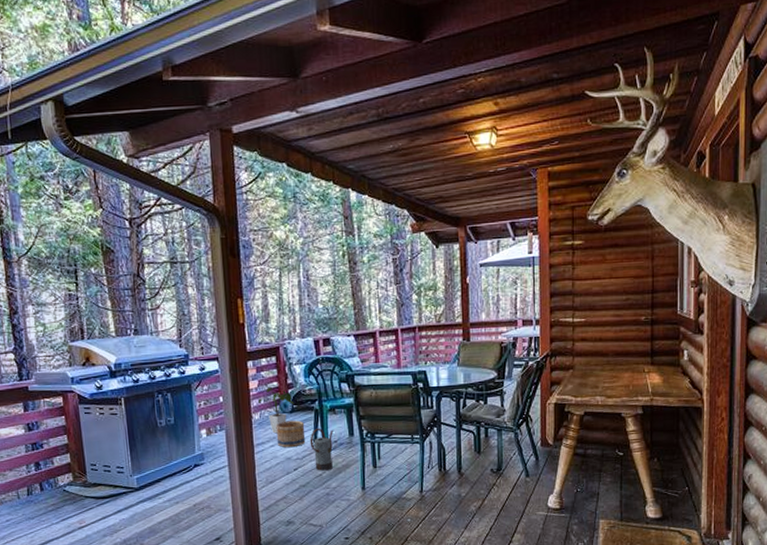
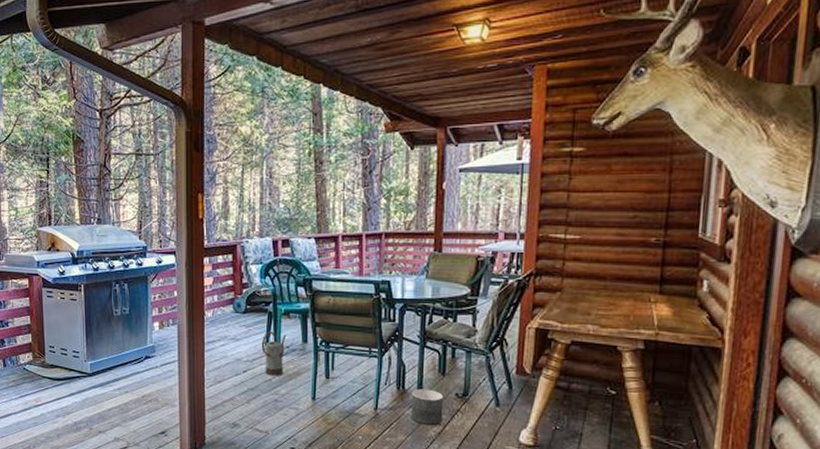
house plant: present [258,386,295,434] -> none [212,284,248,333]
basket: present [276,420,306,448] -> none [228,321,257,349]
planter: none [452,468,481,502] -> present [410,388,444,426]

